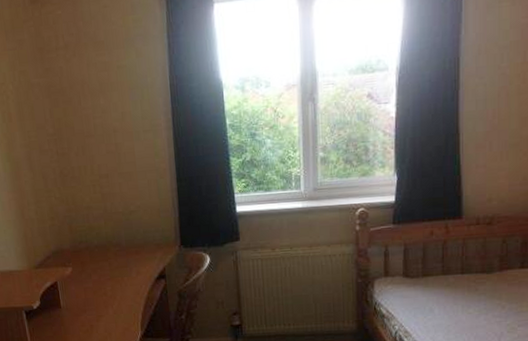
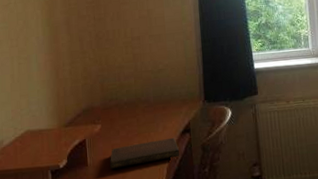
notebook: none [82,283,155,313] -> present [109,137,180,170]

